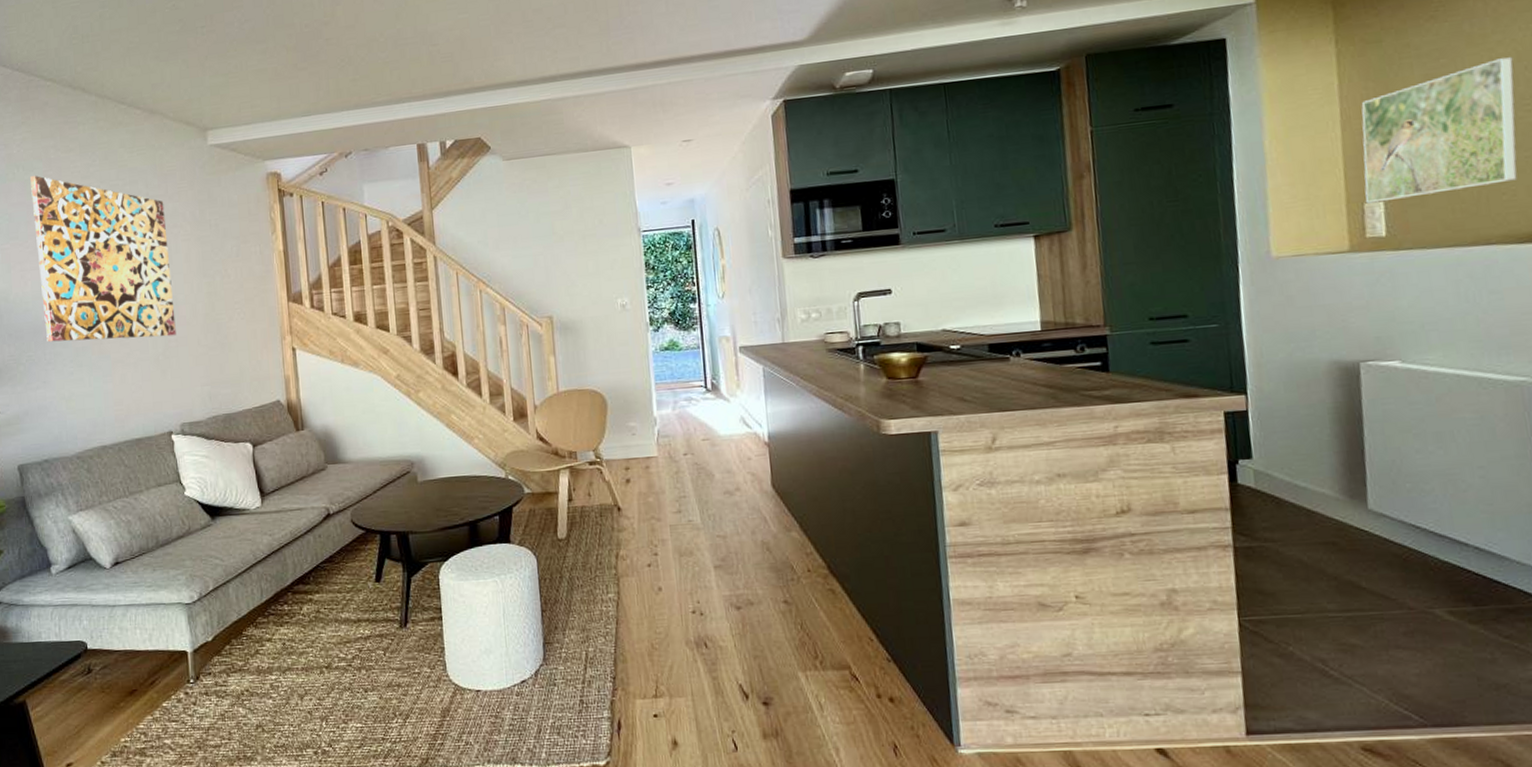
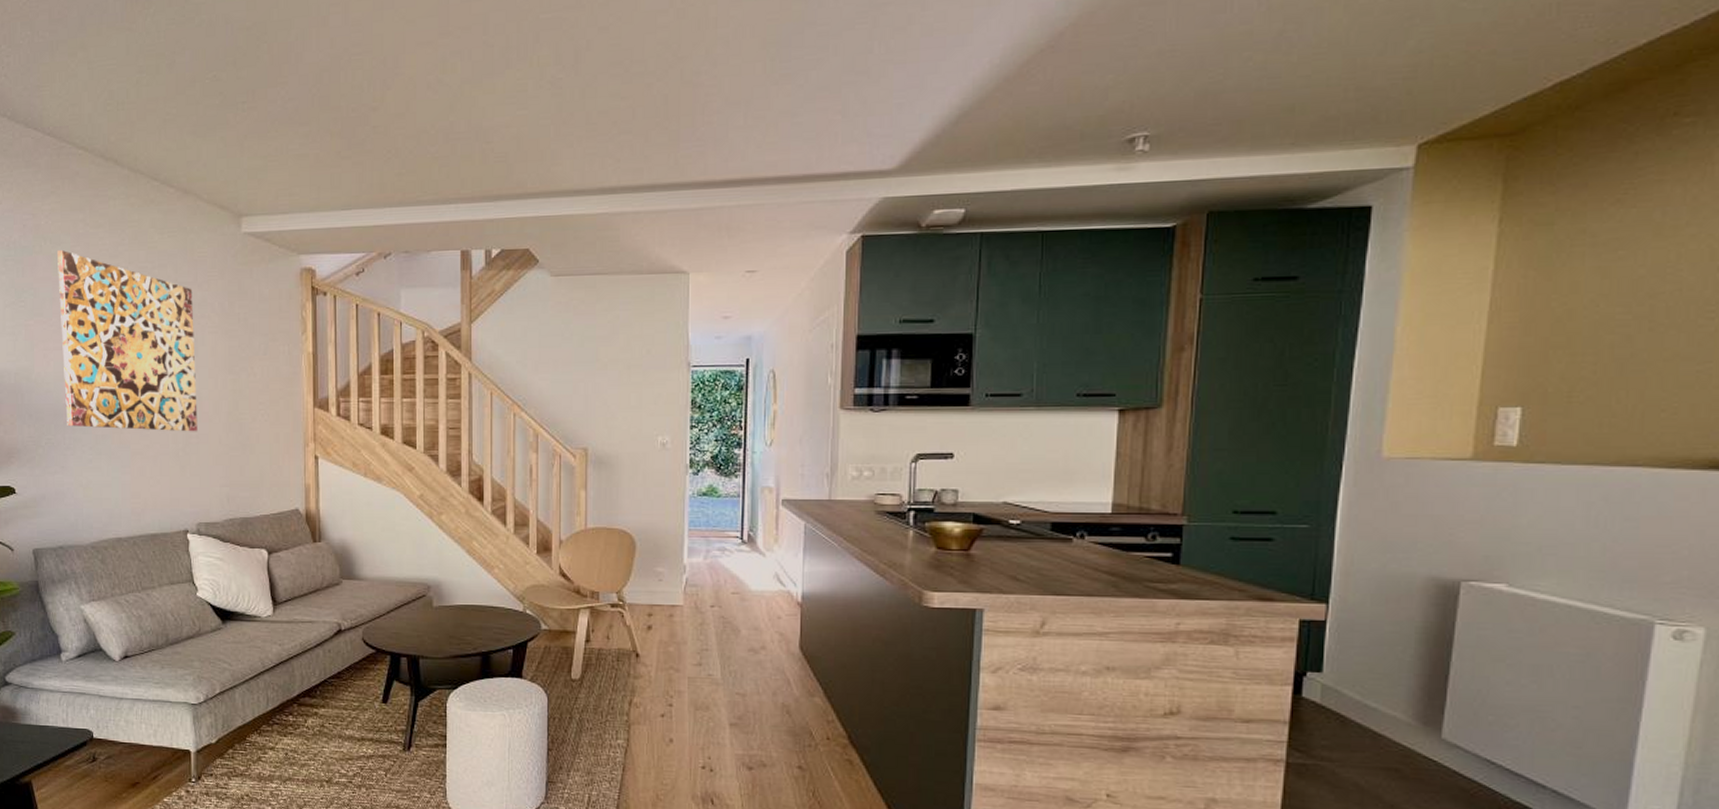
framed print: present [1361,57,1517,204] -> none [1502,255,1705,408]

